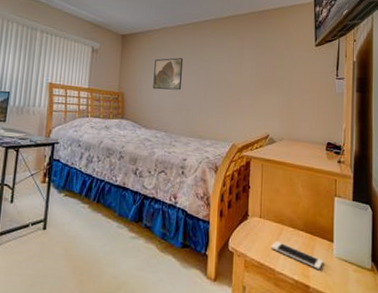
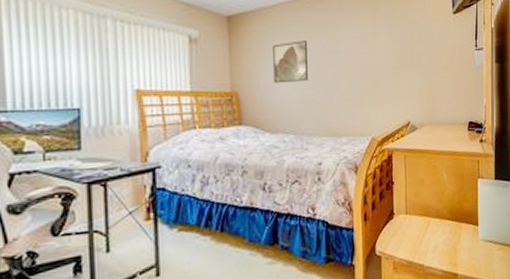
cell phone: present [271,240,323,269] -> none [419,234,469,256]

